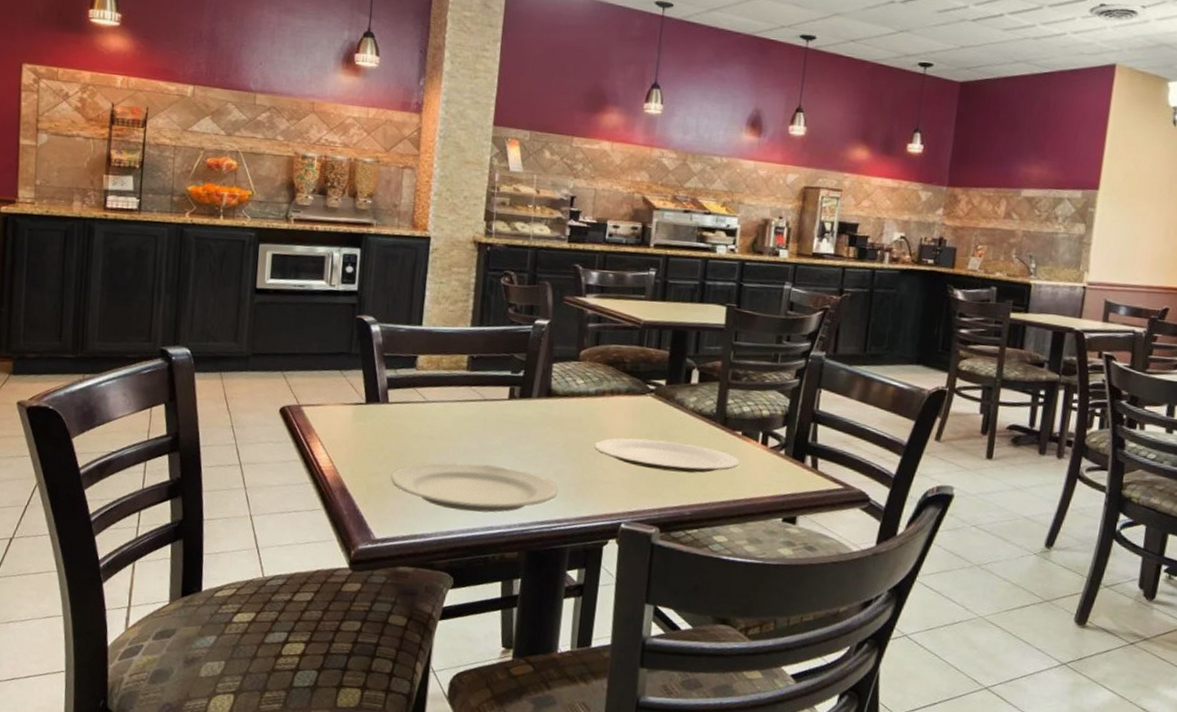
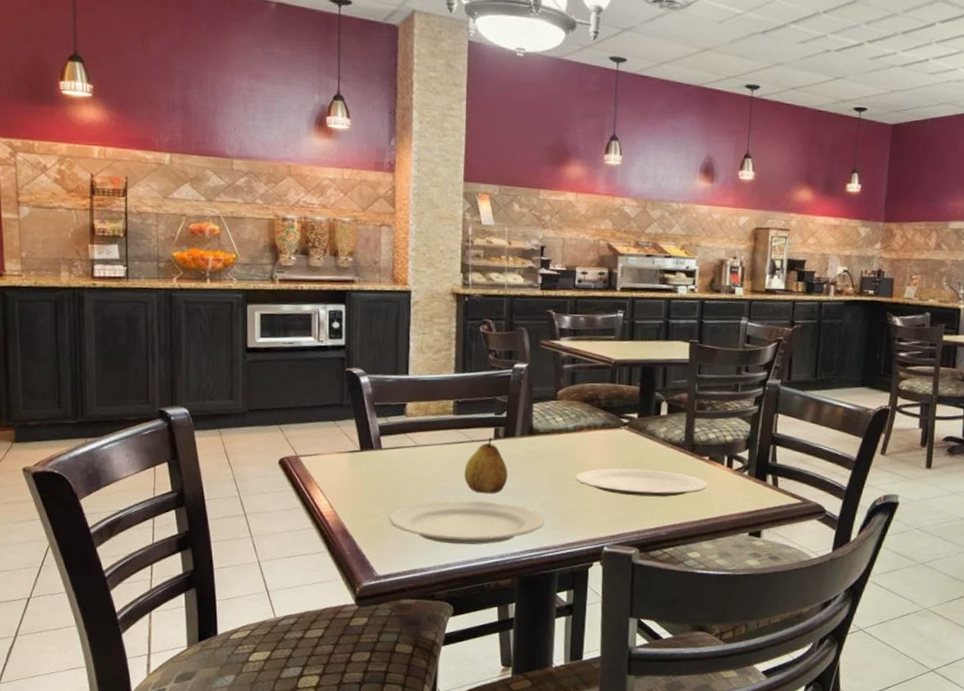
fruit: none [474,396,522,459] -> present [464,437,508,494]

